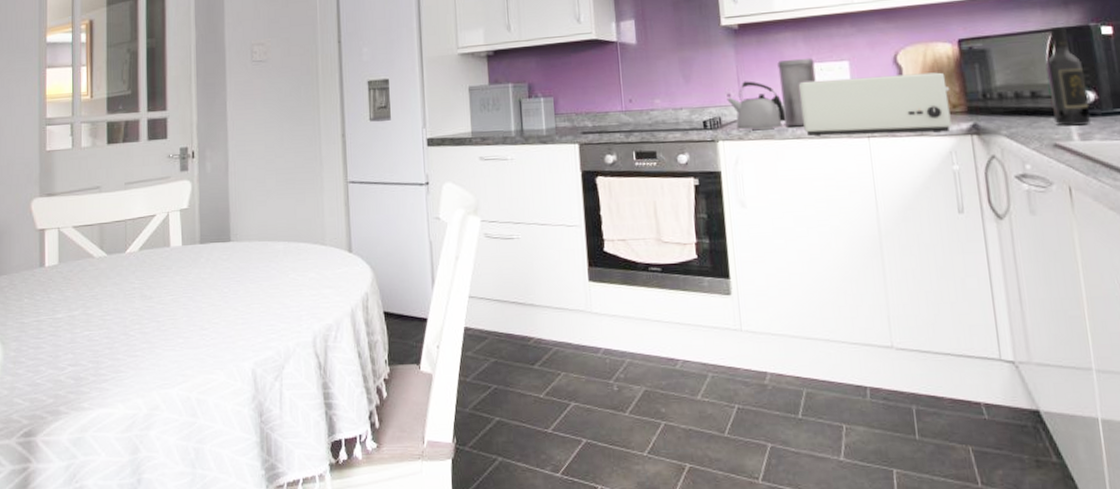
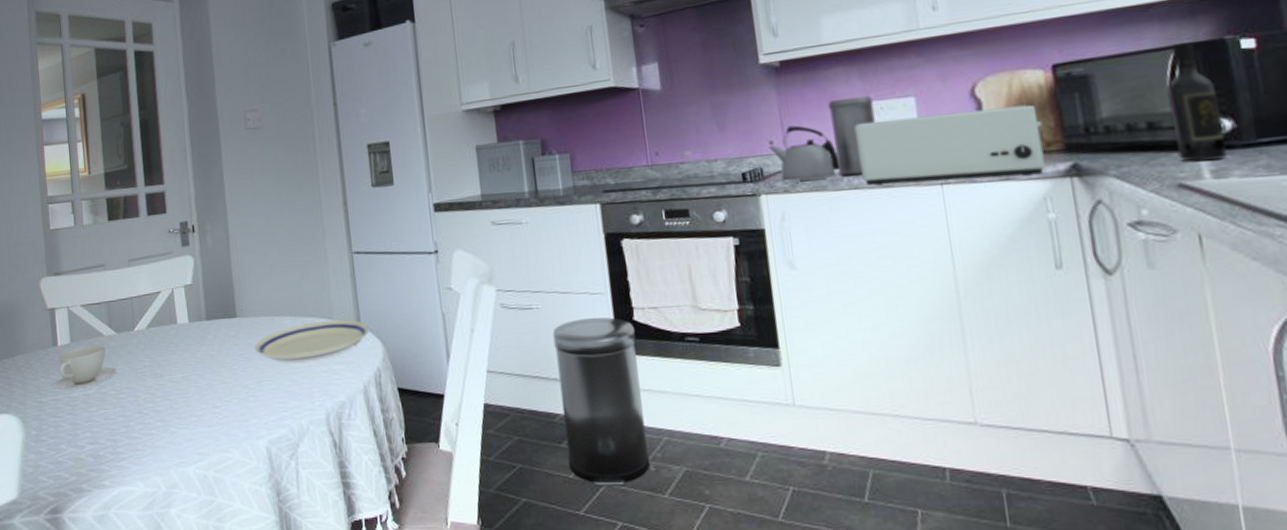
teacup: none [35,266,105,311] -> present [51,345,117,390]
plate: none [246,246,360,287] -> present [254,320,370,363]
pedal bin: none [531,247,614,406] -> present [552,317,650,487]

